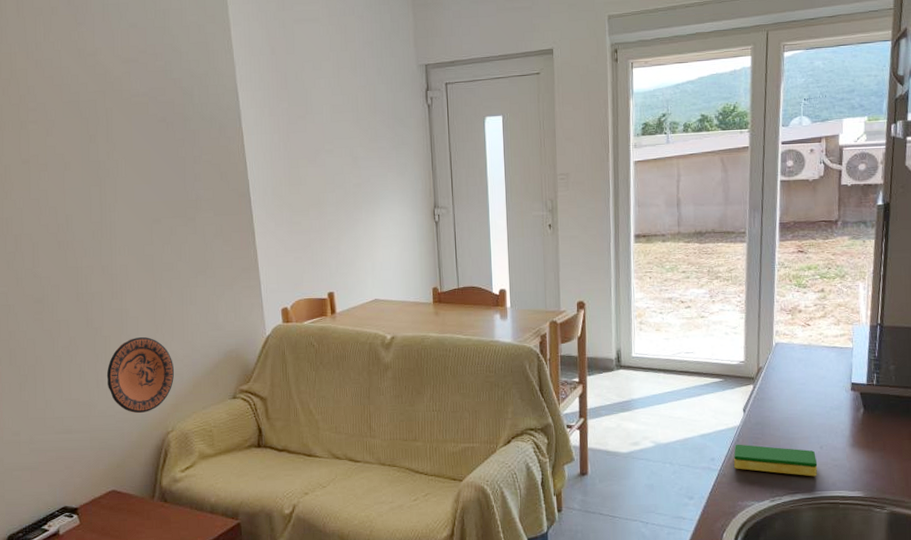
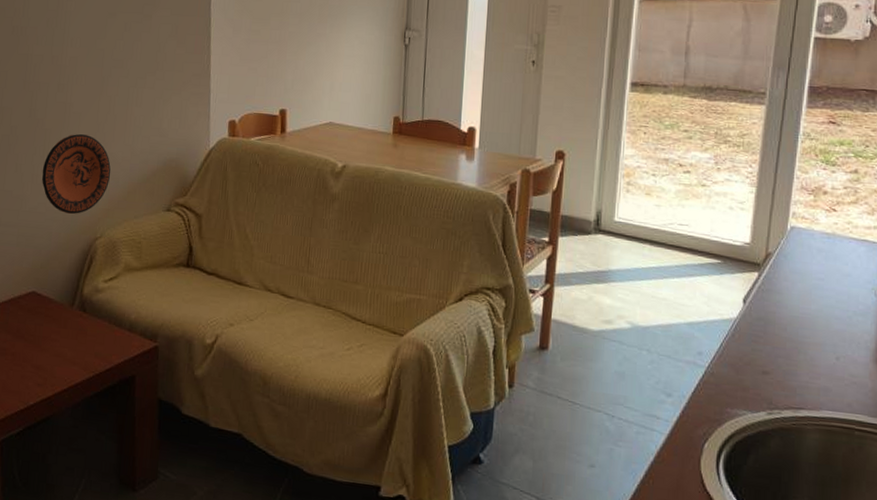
dish sponge: present [734,444,818,477] -> none [726,339,831,393]

